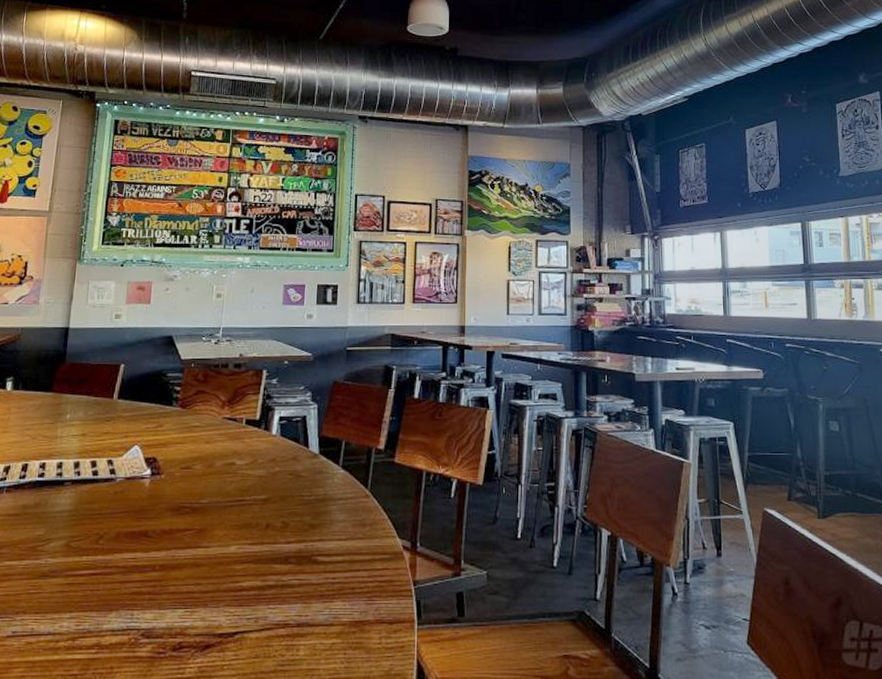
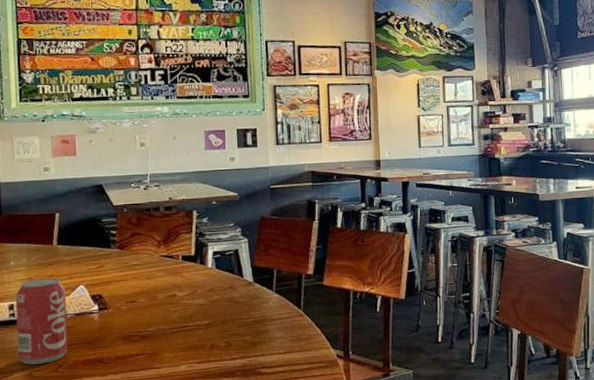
beverage can: none [58,435,119,533] -> present [15,277,68,365]

